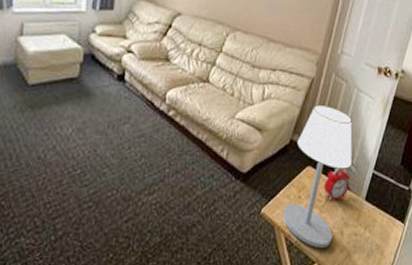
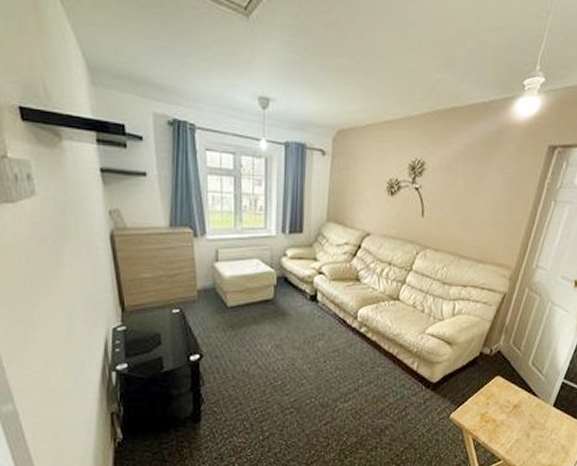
table lamp: present [283,104,353,249] -> none [471,318,544,448]
alarm clock: present [323,167,351,201] -> none [512,377,540,407]

